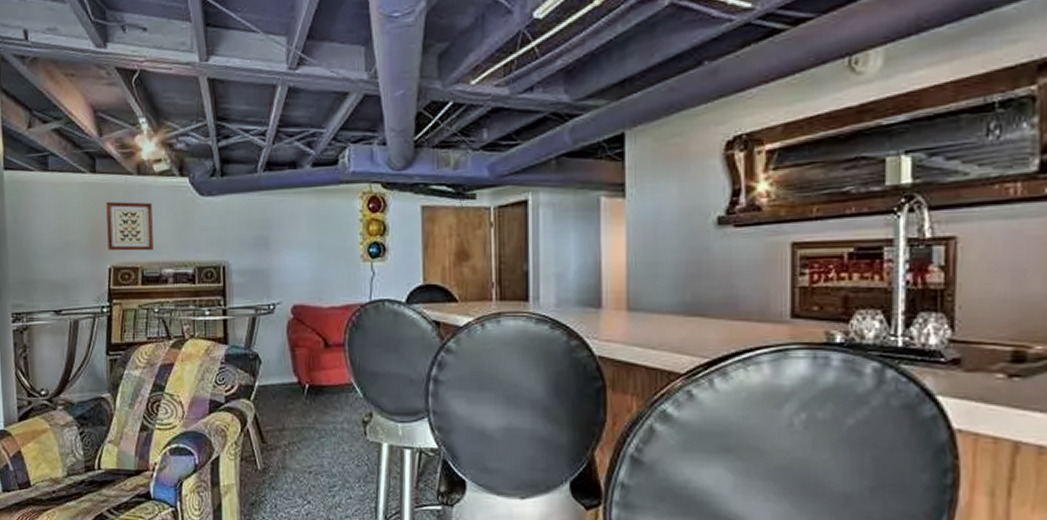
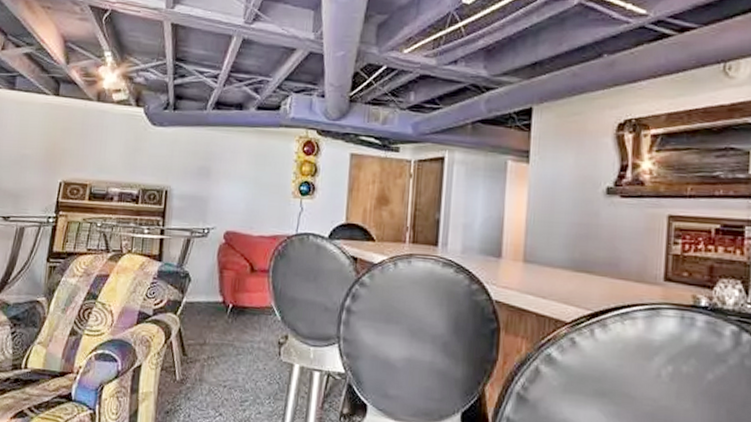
wall art: present [106,202,154,251] -> none [61,123,107,170]

